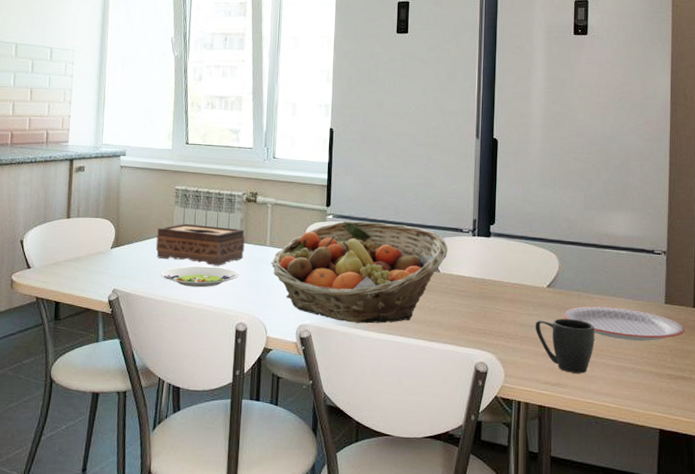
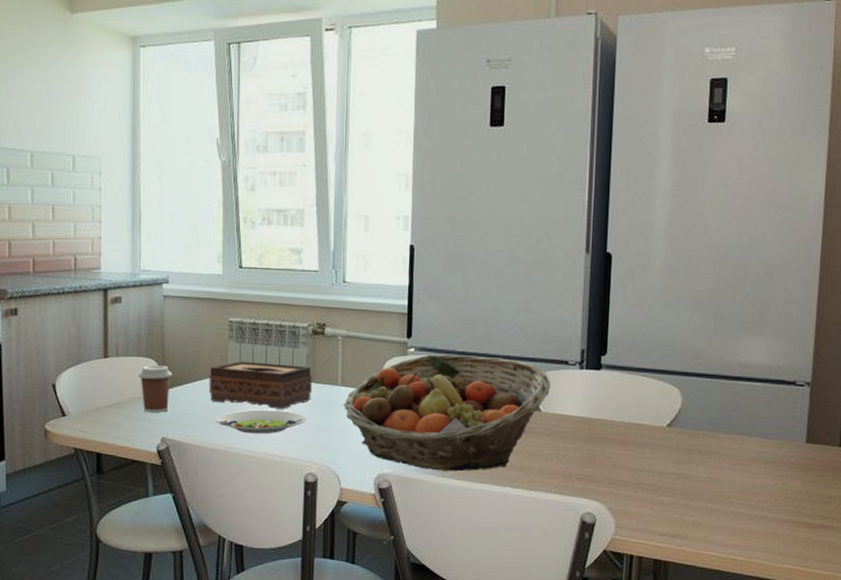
coffee cup: none [95,225,125,267] -> present [137,365,172,412]
mug: present [535,318,595,374] -> none [651,461,722,524]
plate: present [563,306,685,341] -> none [685,447,828,486]

